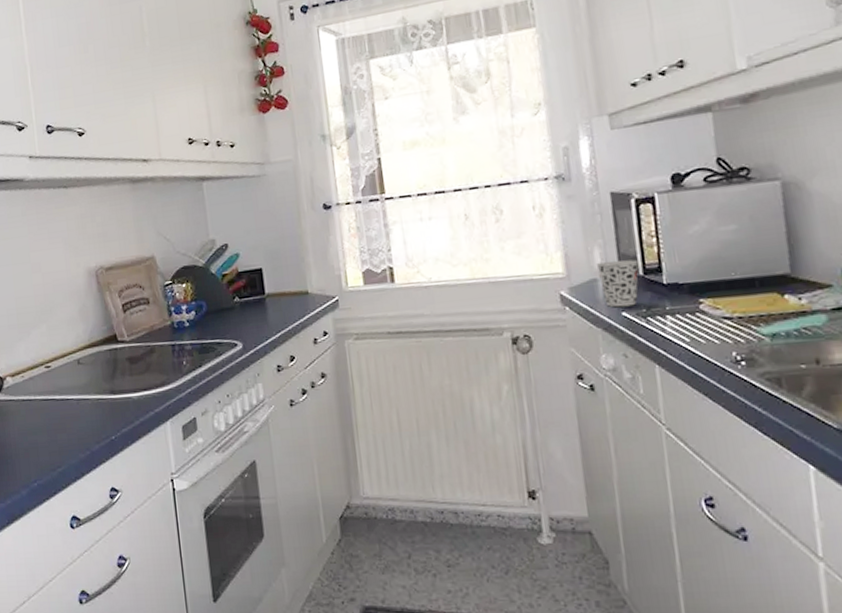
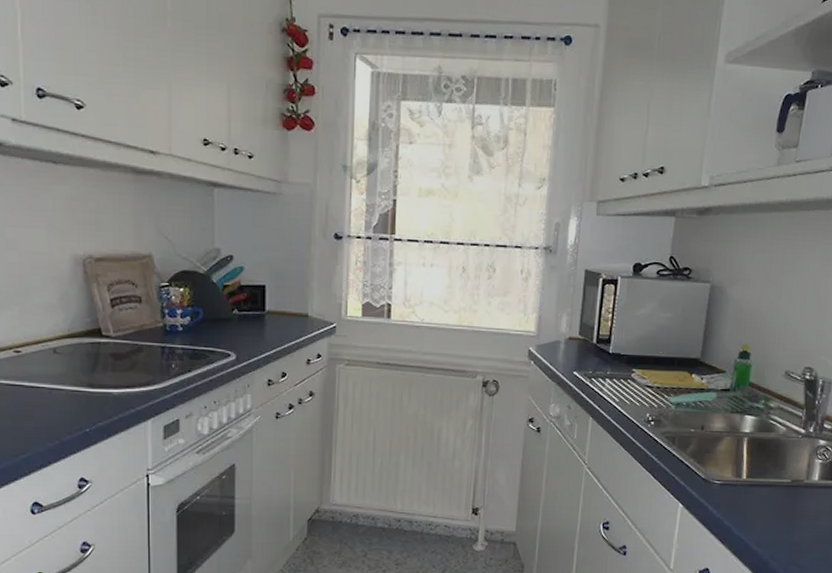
cup: present [596,260,638,308] -> none [562,327,594,368]

